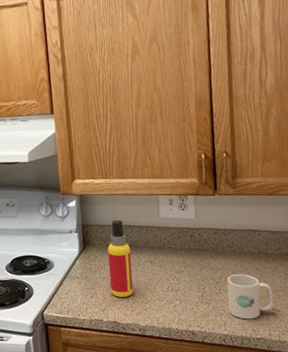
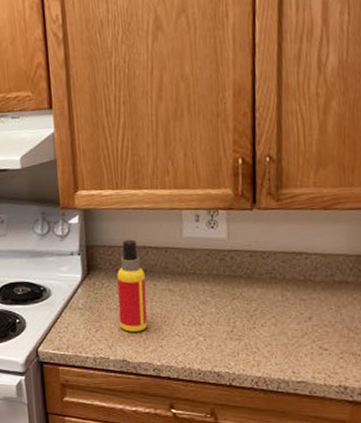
mug: present [226,274,274,320] -> none [263,306,321,360]

